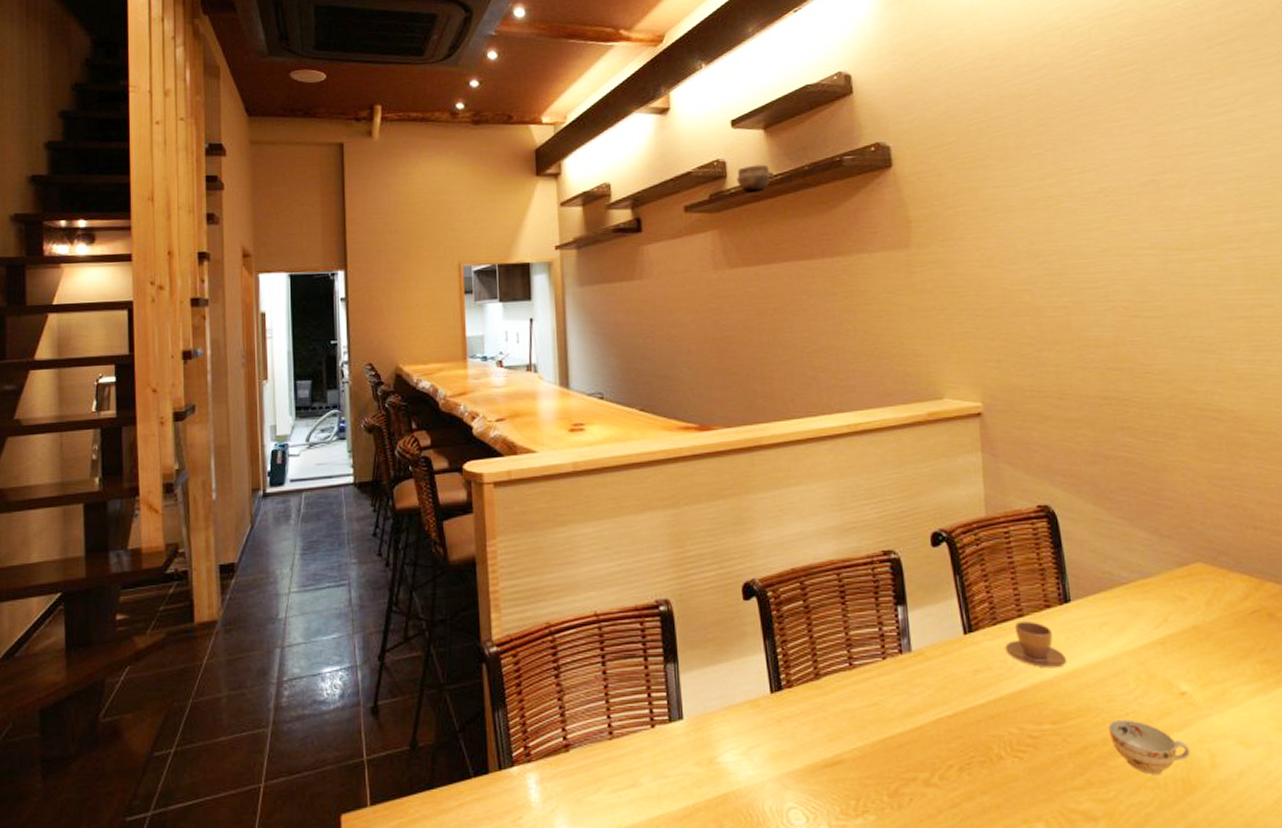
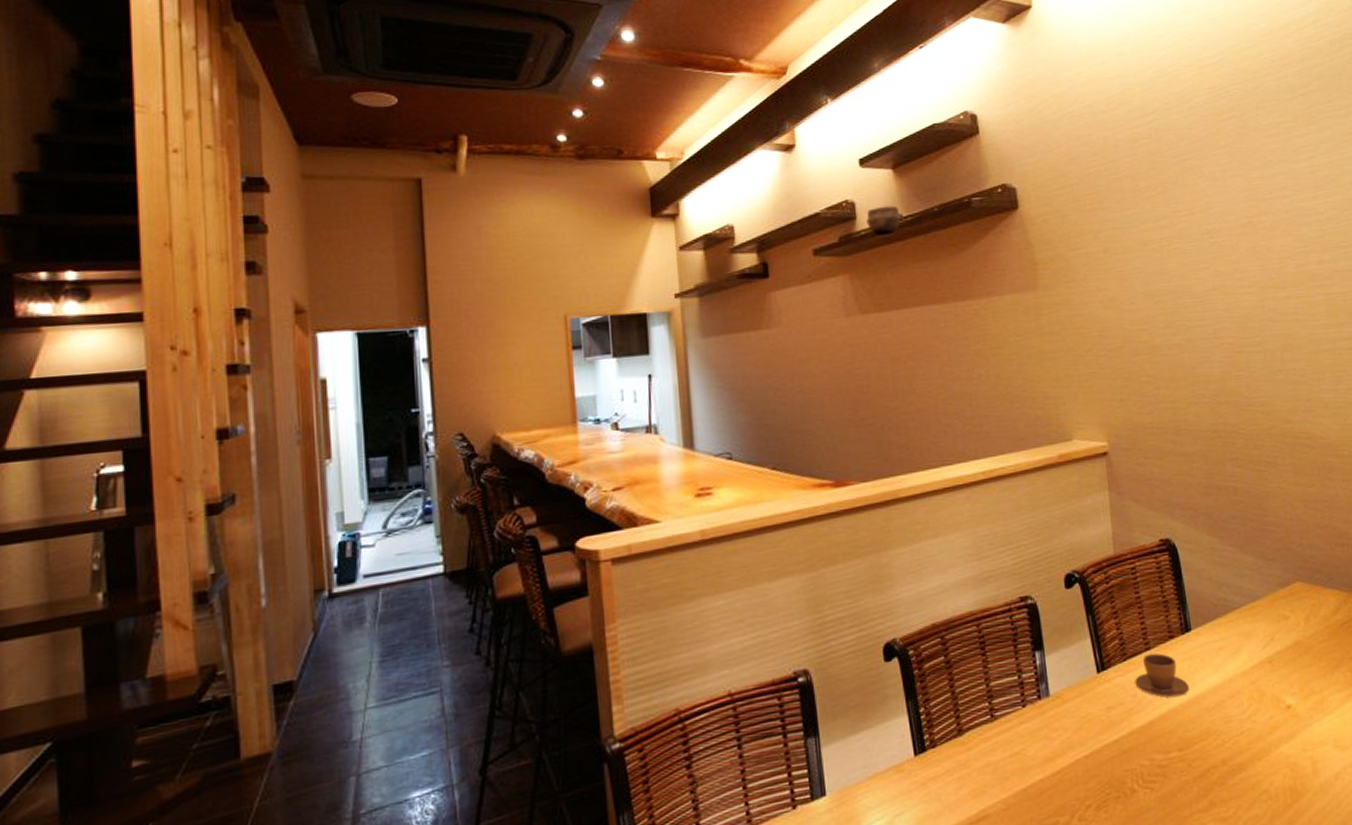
teacup: present [1108,719,1191,774] -> none [1226,737,1296,788]

